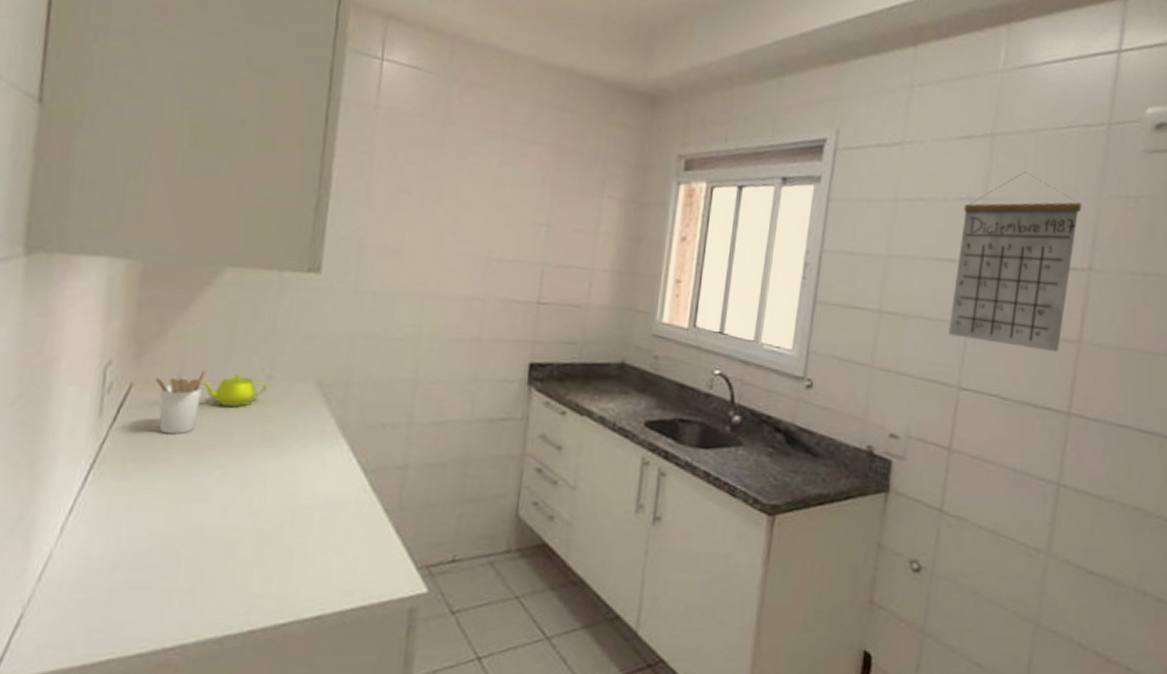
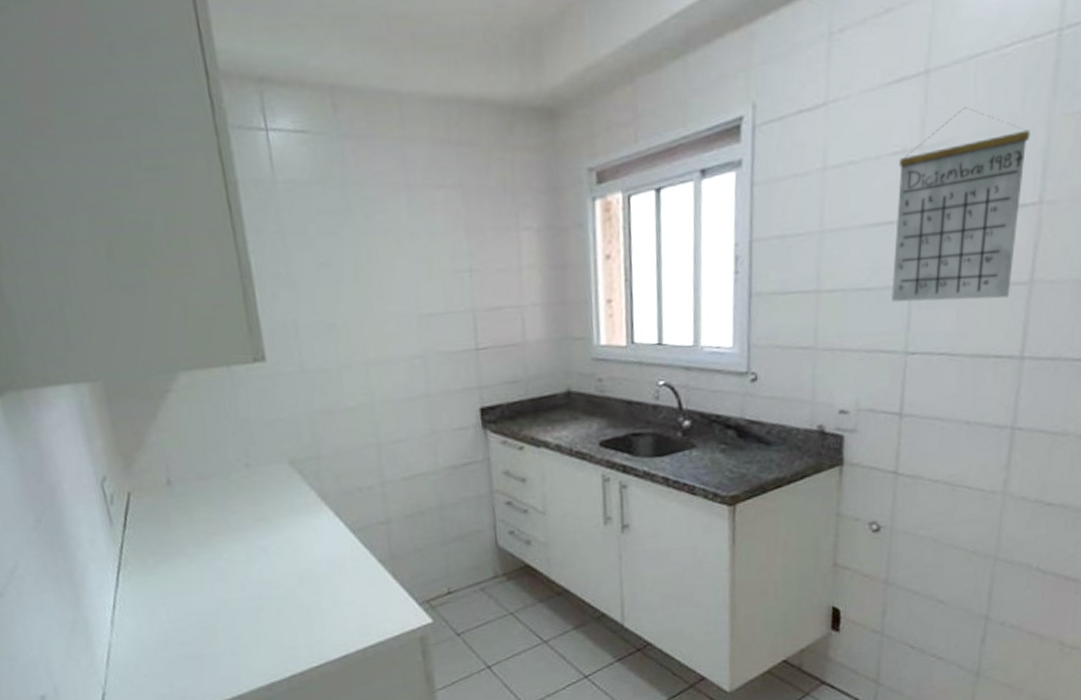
utensil holder: present [154,368,209,435] -> none [146,467,196,531]
teapot: present [201,373,268,407] -> none [188,467,249,498]

